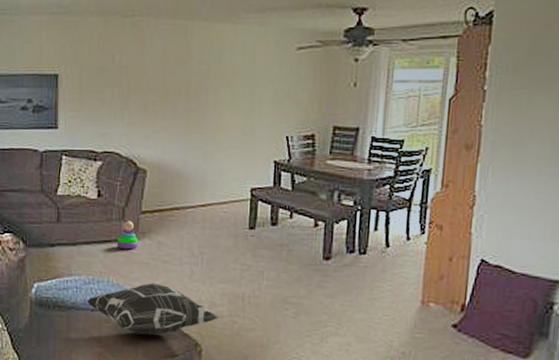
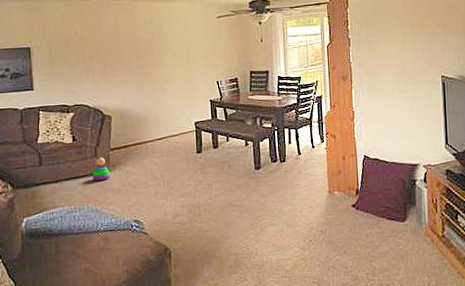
decorative pillow: present [87,283,220,335] -> none [71,204,182,248]

